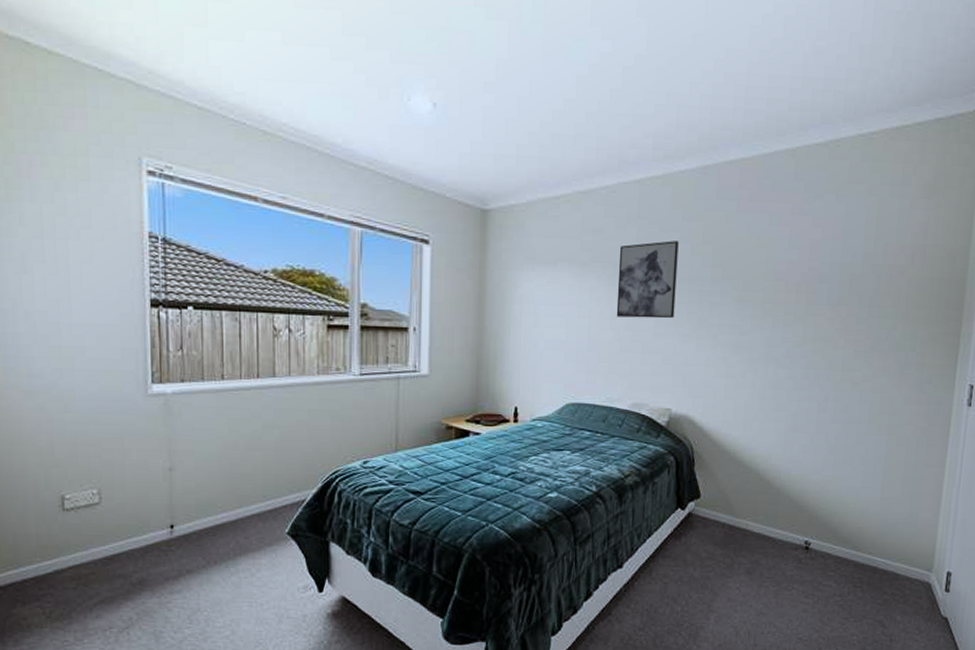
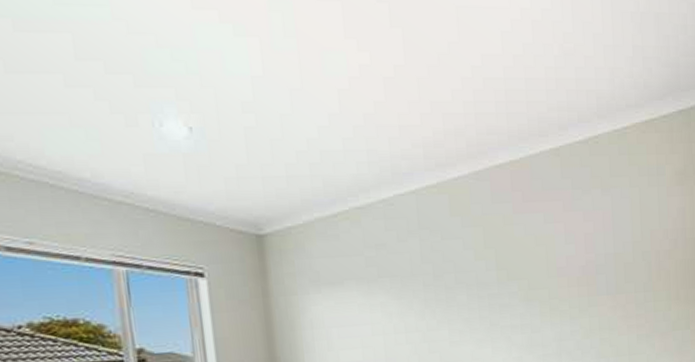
wall art: present [616,241,679,319] -> none [404,248,467,330]

